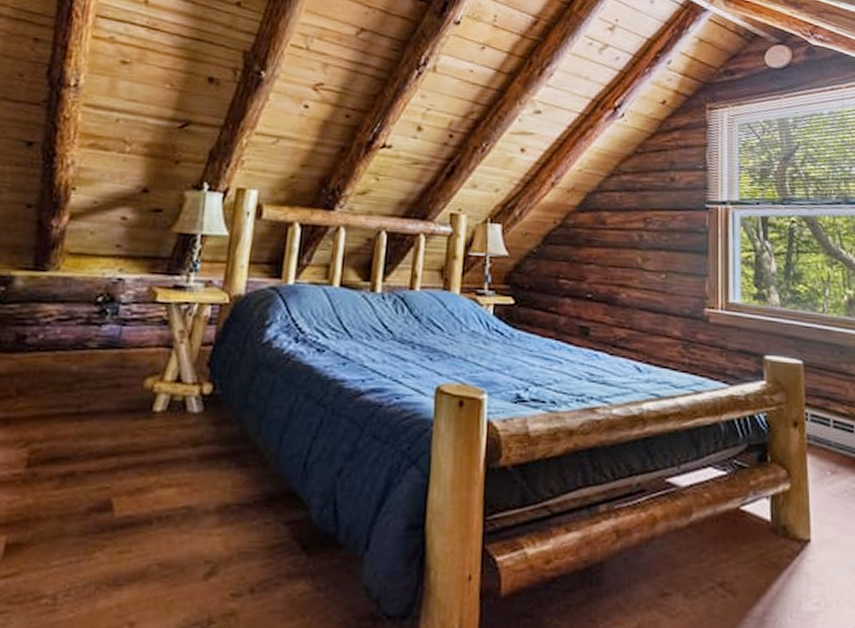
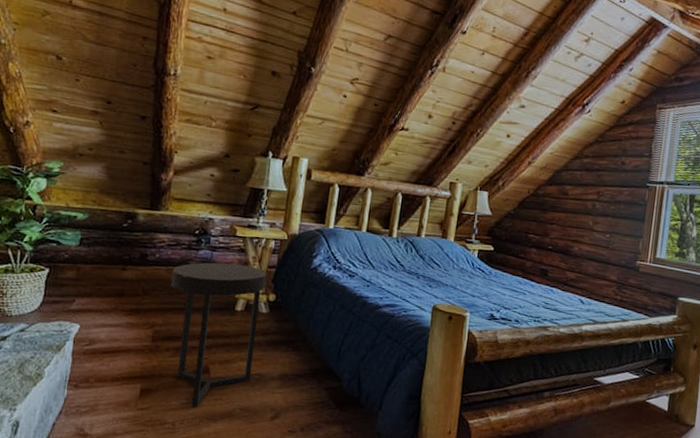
side table: none [60,341,200,567] -> present [171,262,267,407]

